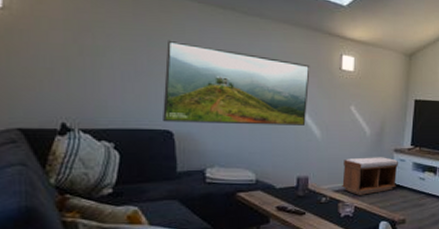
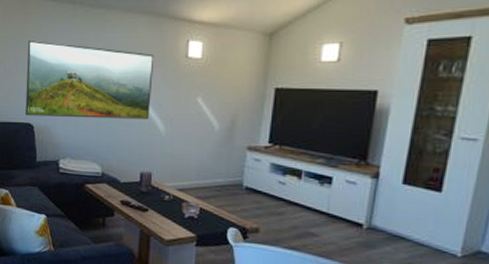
bench: present [342,157,398,195] -> none [186,154,252,197]

